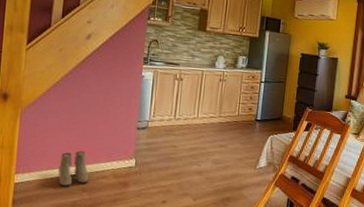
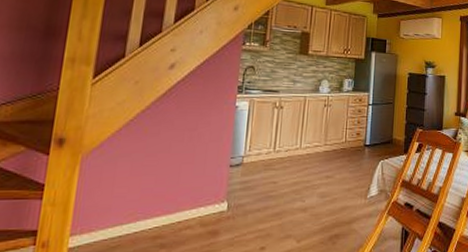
boots: present [58,151,89,186] -> none [128,199,169,244]

